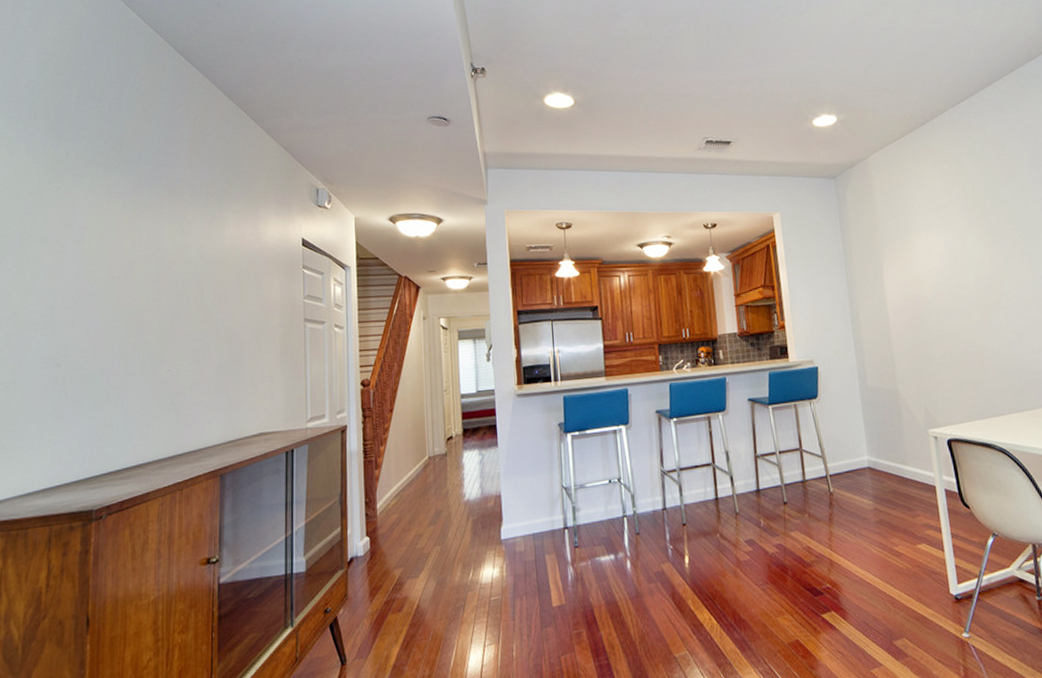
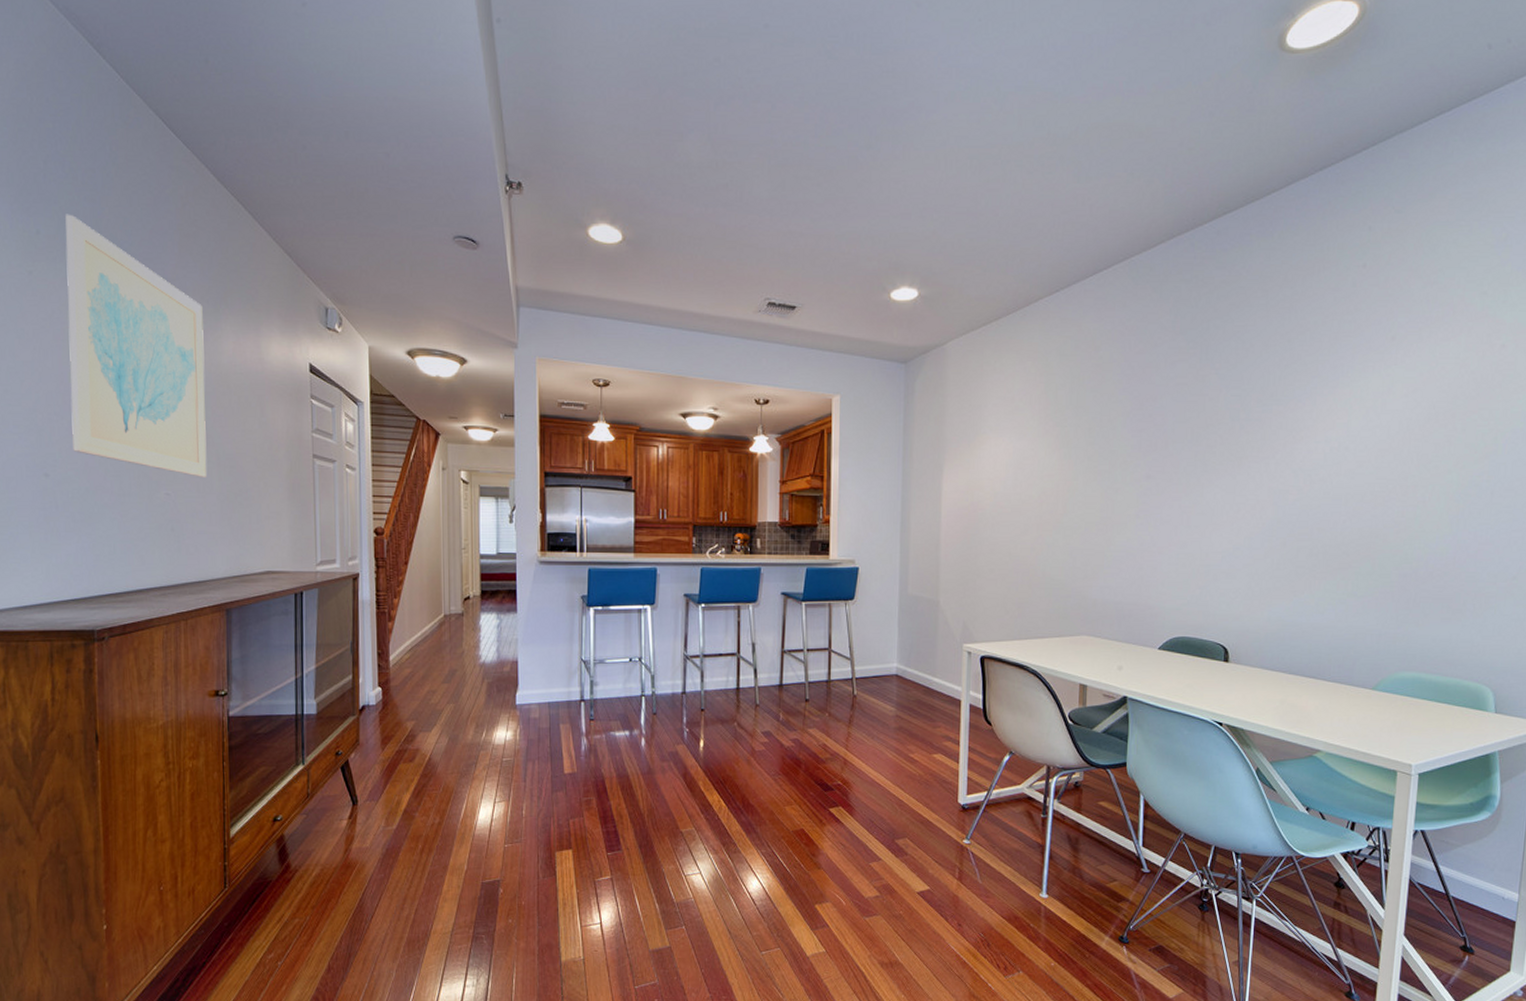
wall art: none [85,136,208,352] -> present [65,214,207,477]

